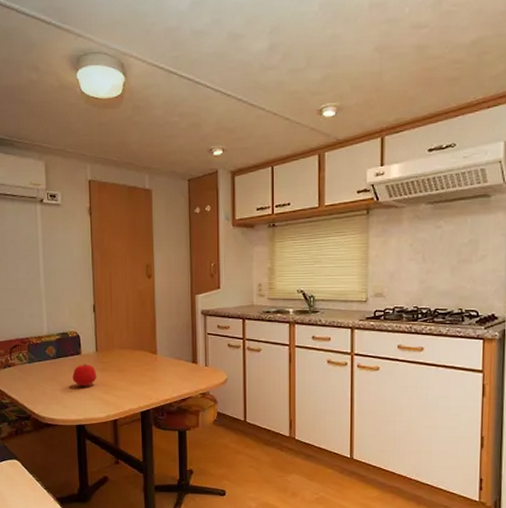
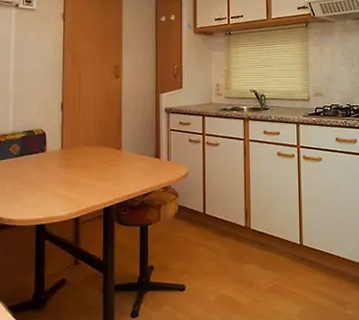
apple: present [72,364,97,386] -> none [35,161,61,184]

